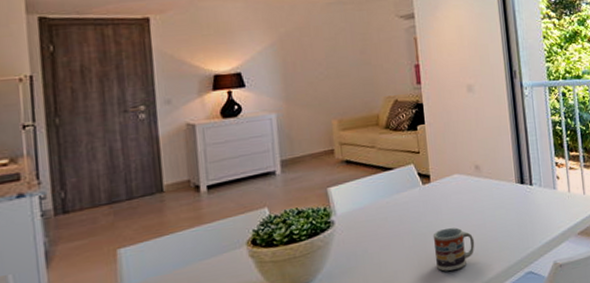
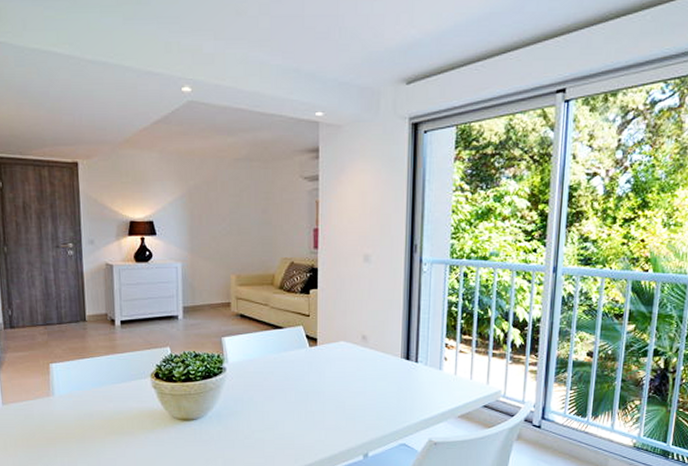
cup: present [432,227,475,272] -> none [314,390,353,429]

